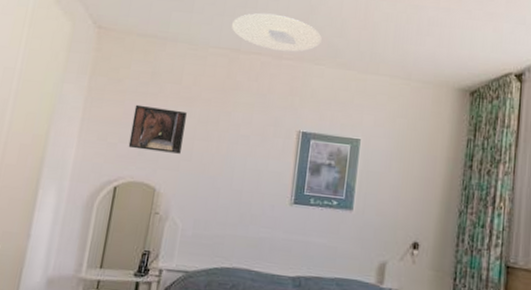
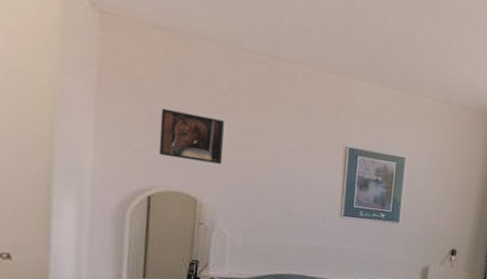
ceiling light: present [232,13,322,52] -> none [268,17,366,66]

